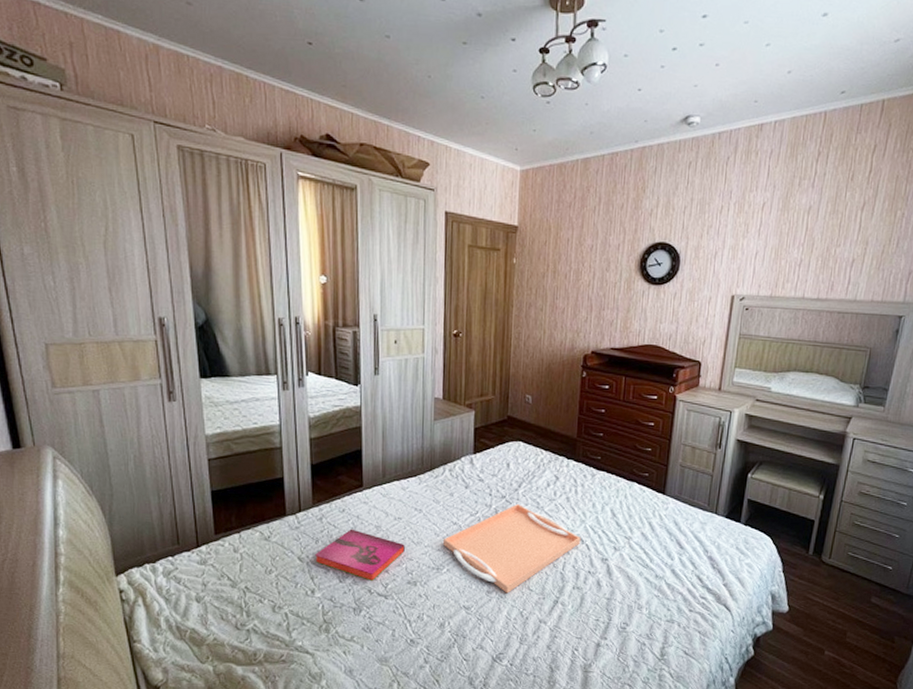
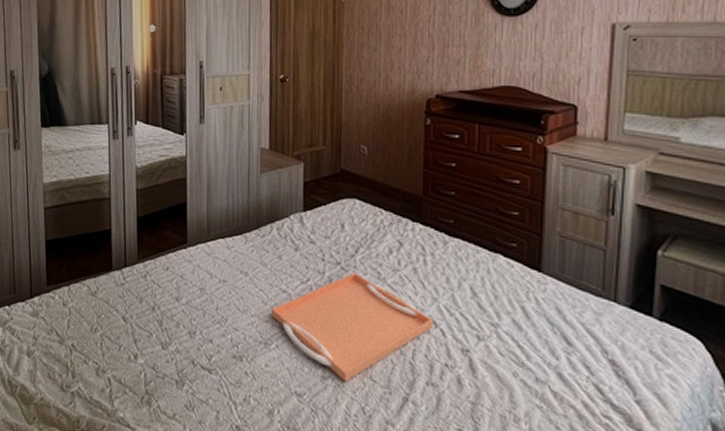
hardback book: present [315,529,405,582] -> none [138,289,230,352]

